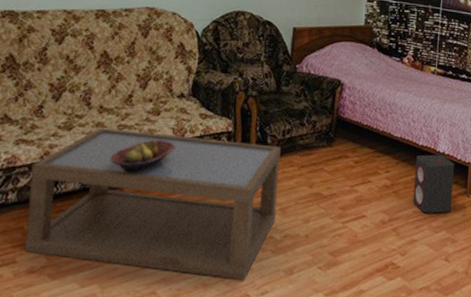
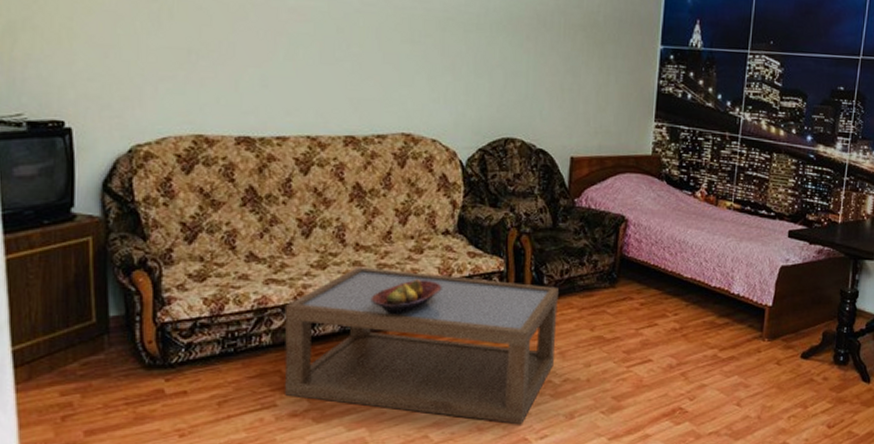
speaker: present [413,154,455,214] -> none [703,296,751,358]

